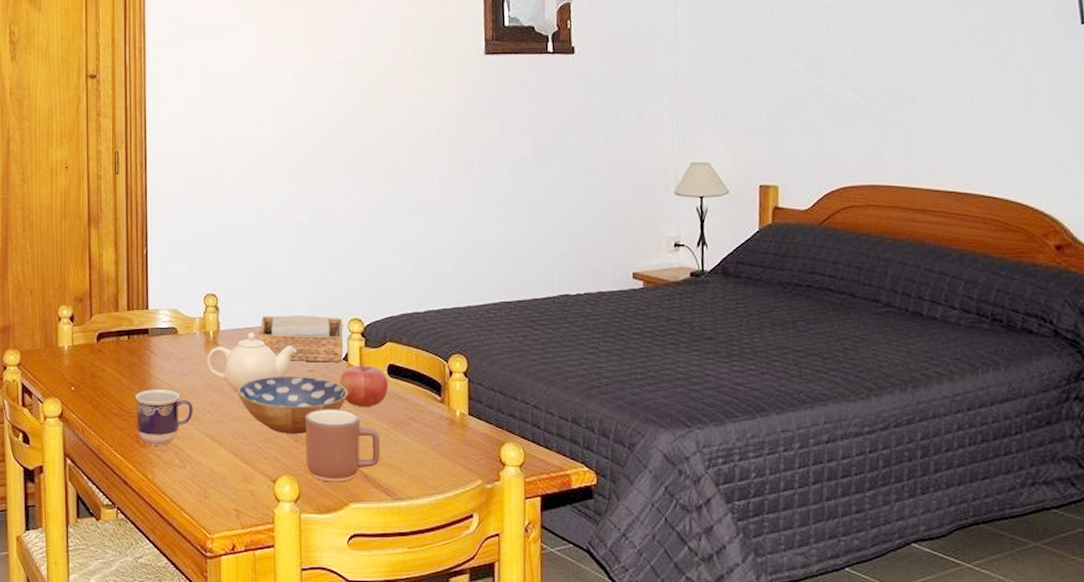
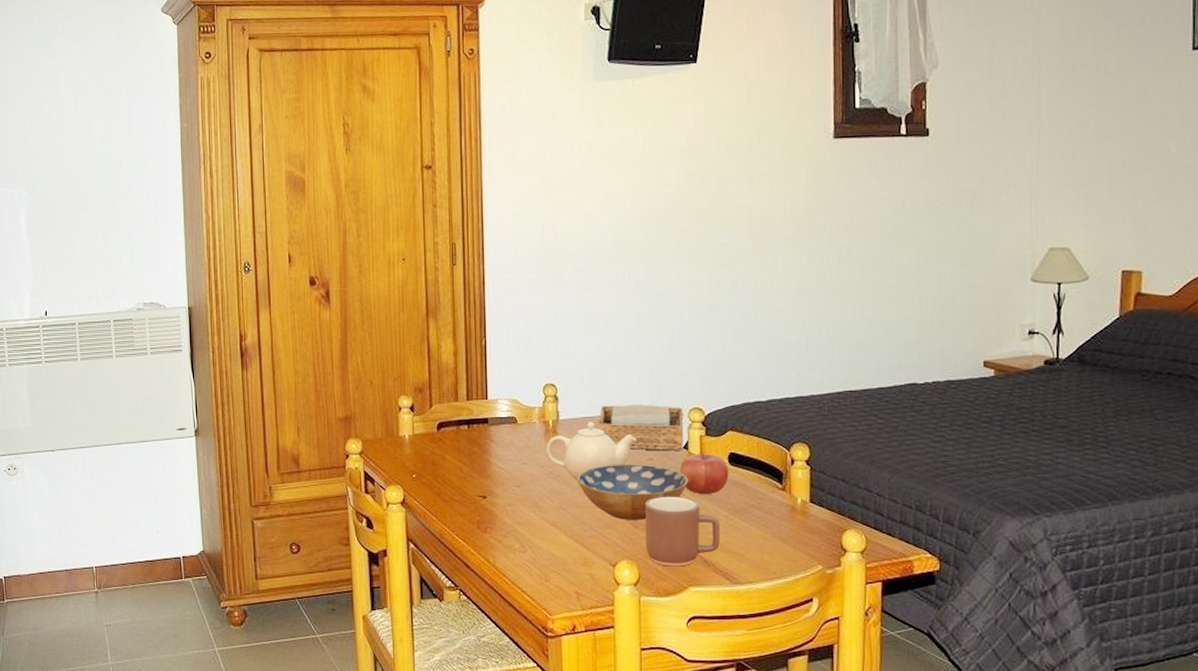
cup: present [135,389,193,446] -> none [476,477,534,531]

